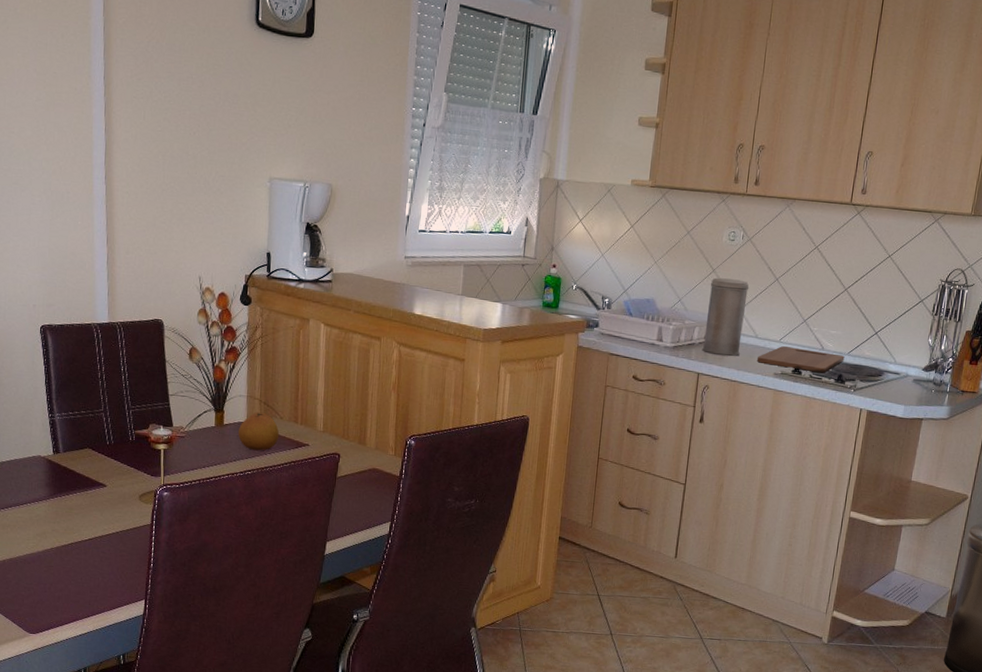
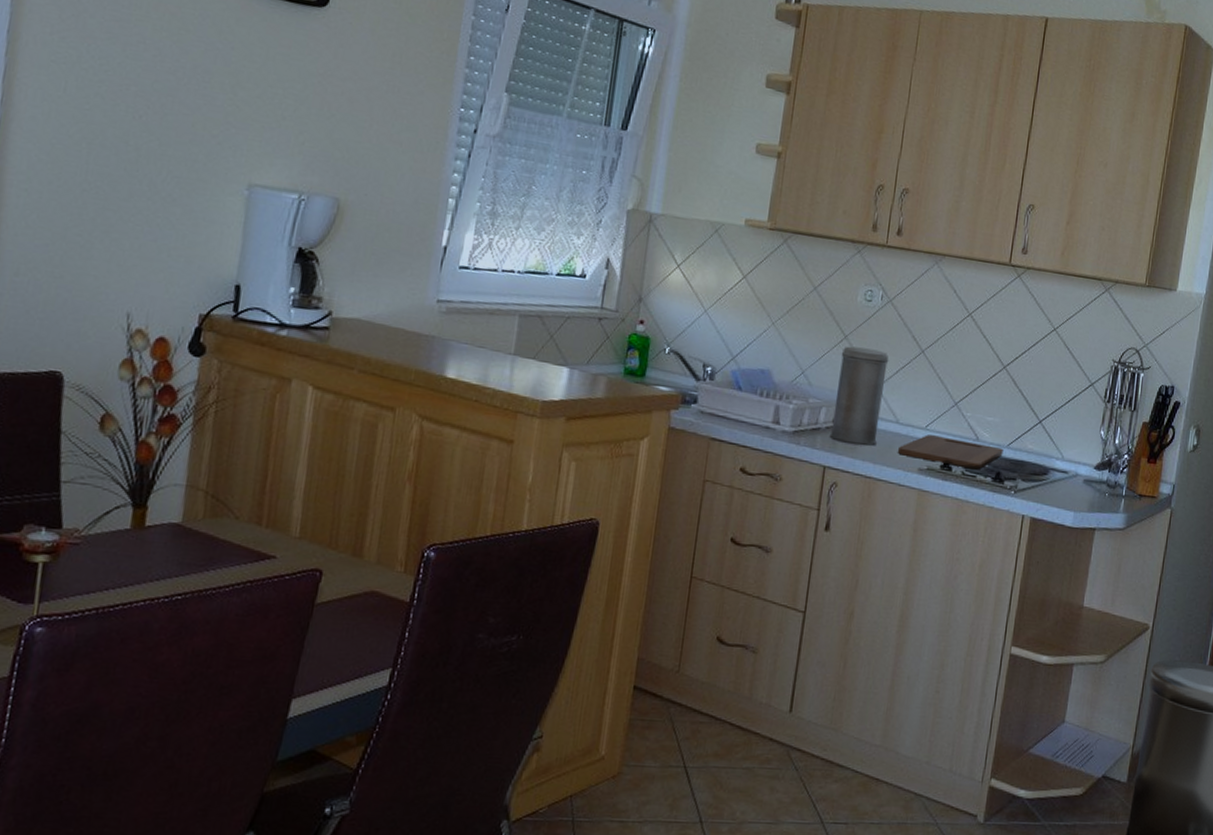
fruit: present [238,411,280,451] -> none [166,508,232,566]

